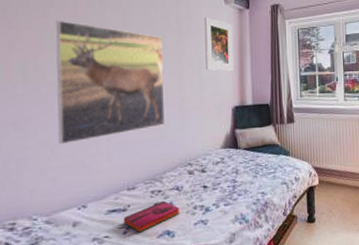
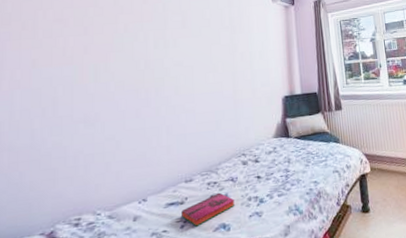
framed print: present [56,20,165,145] -> none [122,25,220,140]
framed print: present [204,17,234,71] -> none [254,15,282,63]

